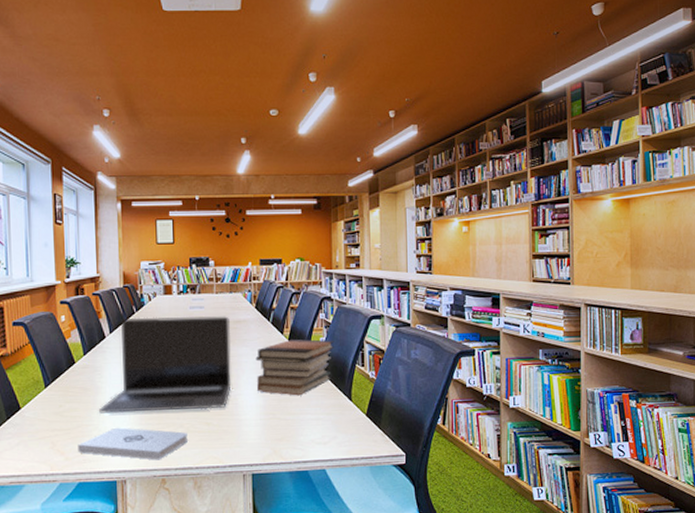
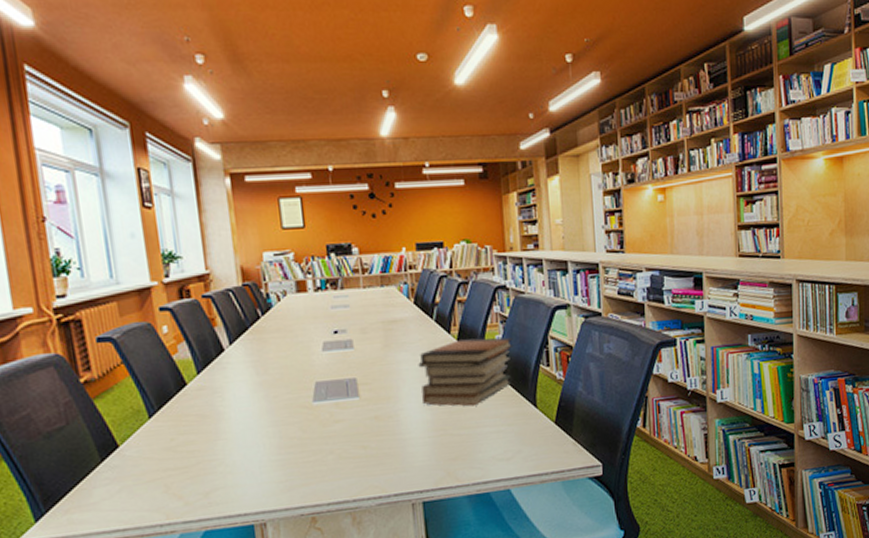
notepad: present [78,427,188,460] -> none [199,459,341,496]
laptop: present [99,316,231,414] -> none [224,315,391,445]

